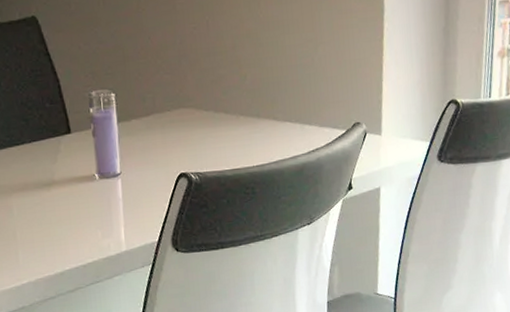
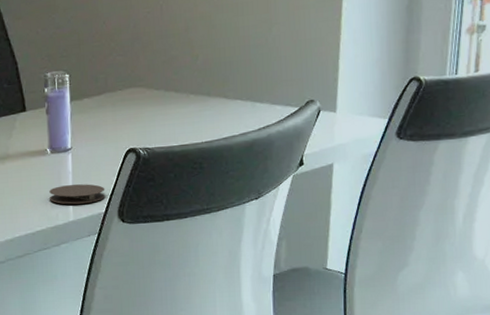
coaster: none [99,211,158,234] -> present [48,184,105,205]

